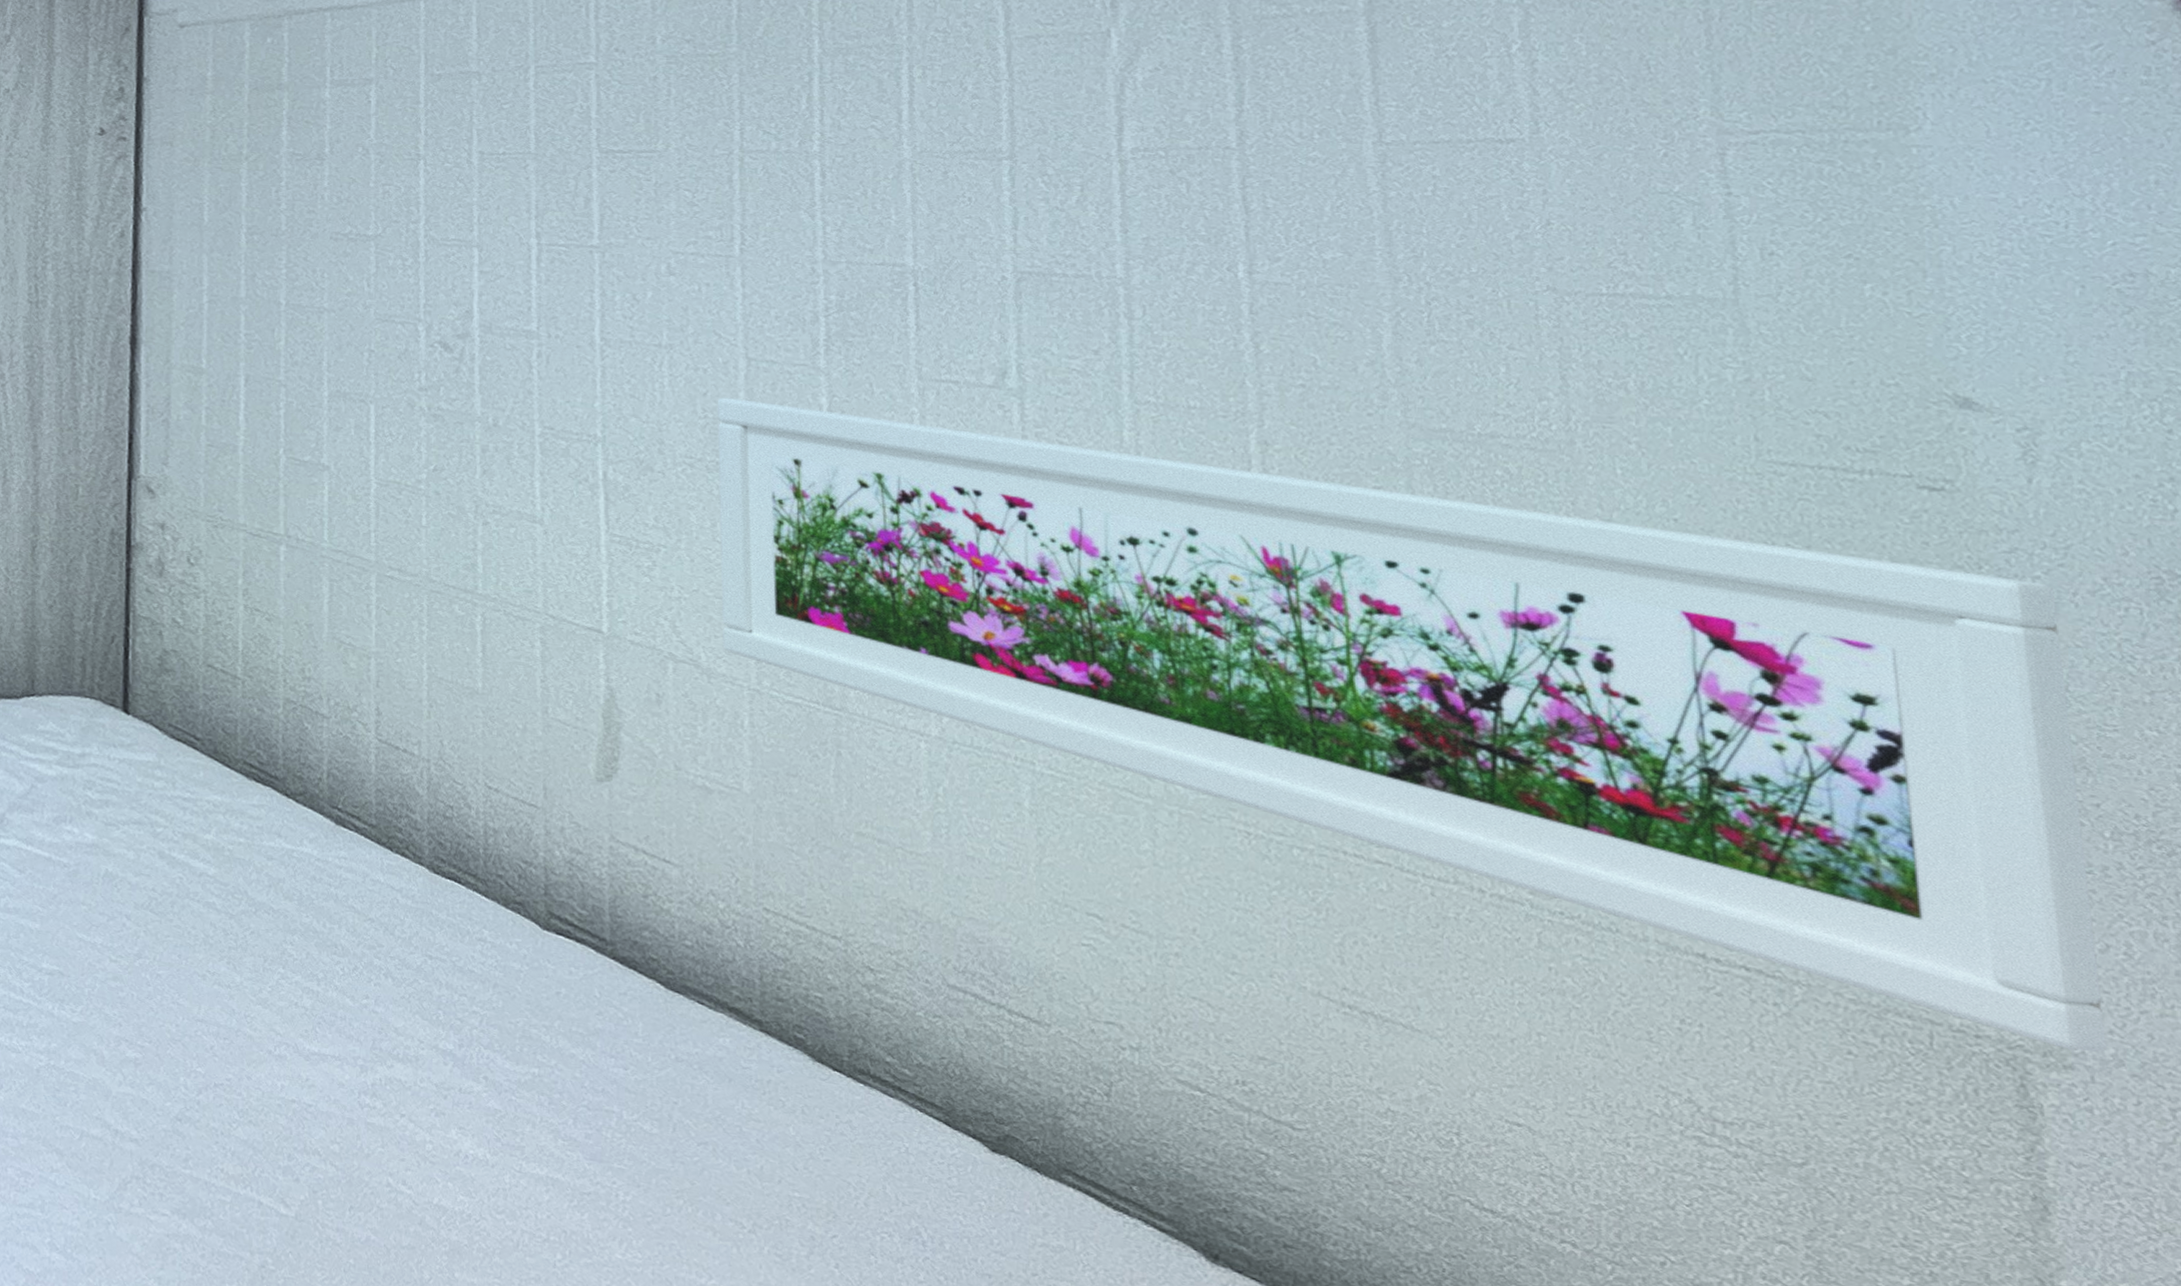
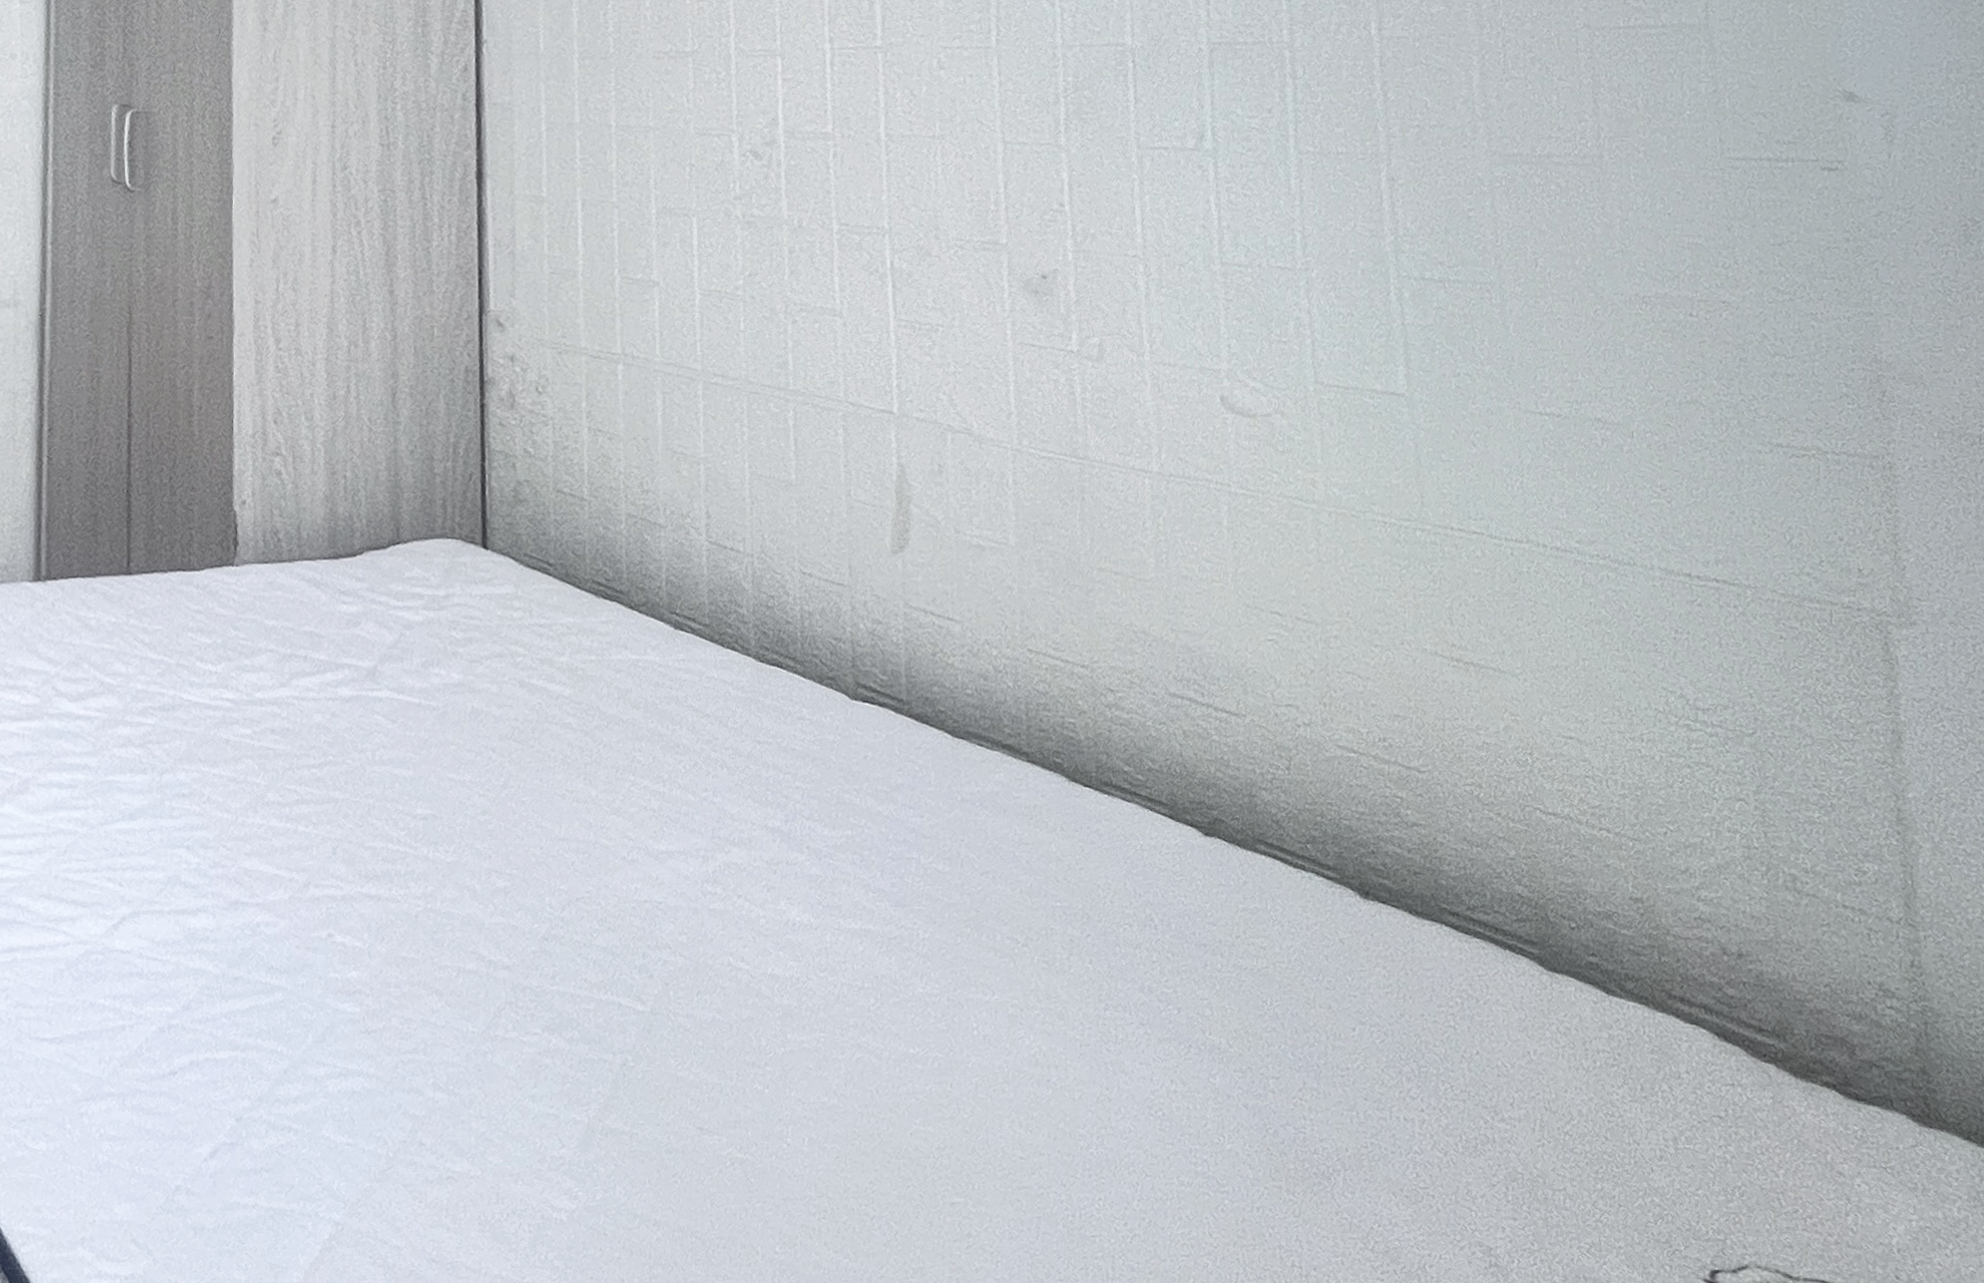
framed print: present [717,397,2106,1053] -> none [981,181,1935,610]

